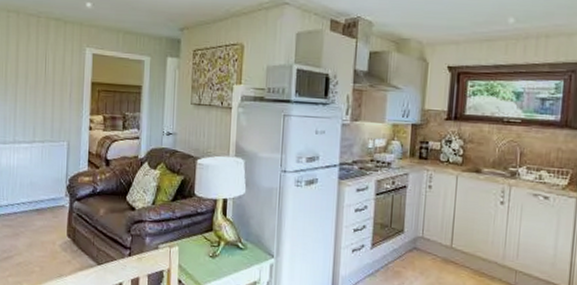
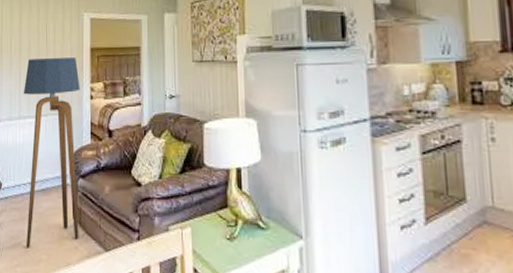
floor lamp: none [18,87,79,261] -> present [23,58,80,249]

